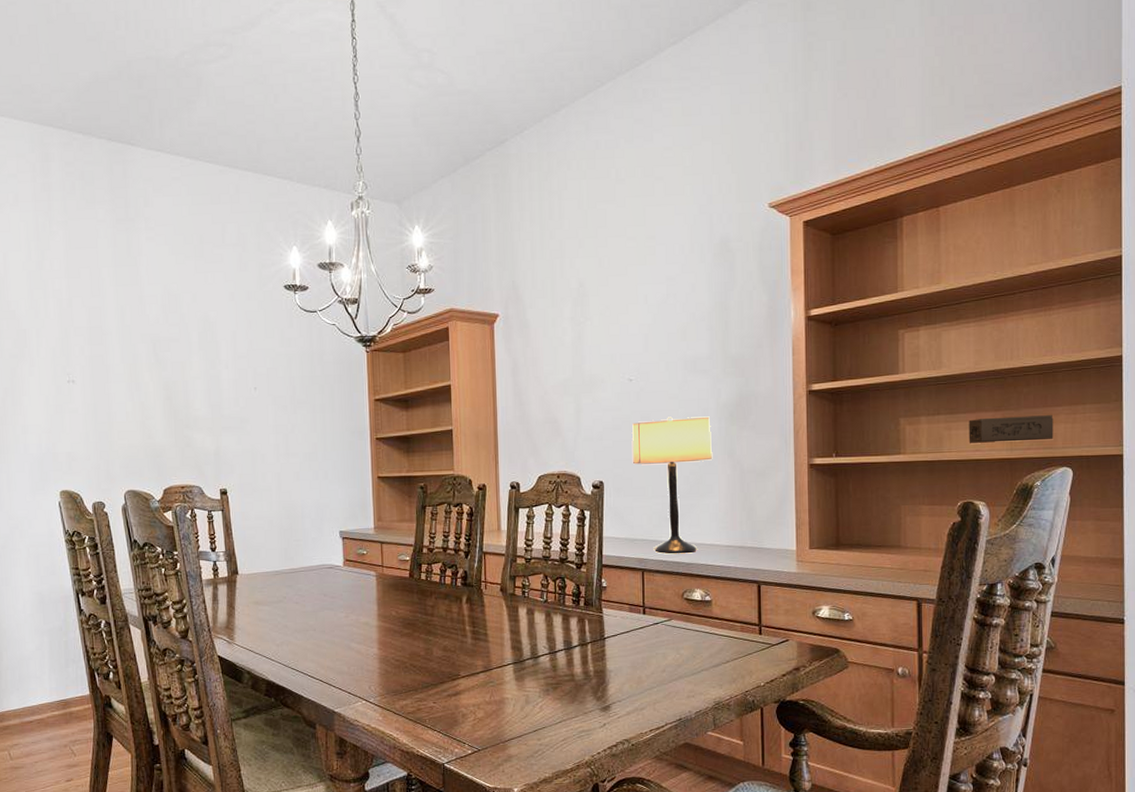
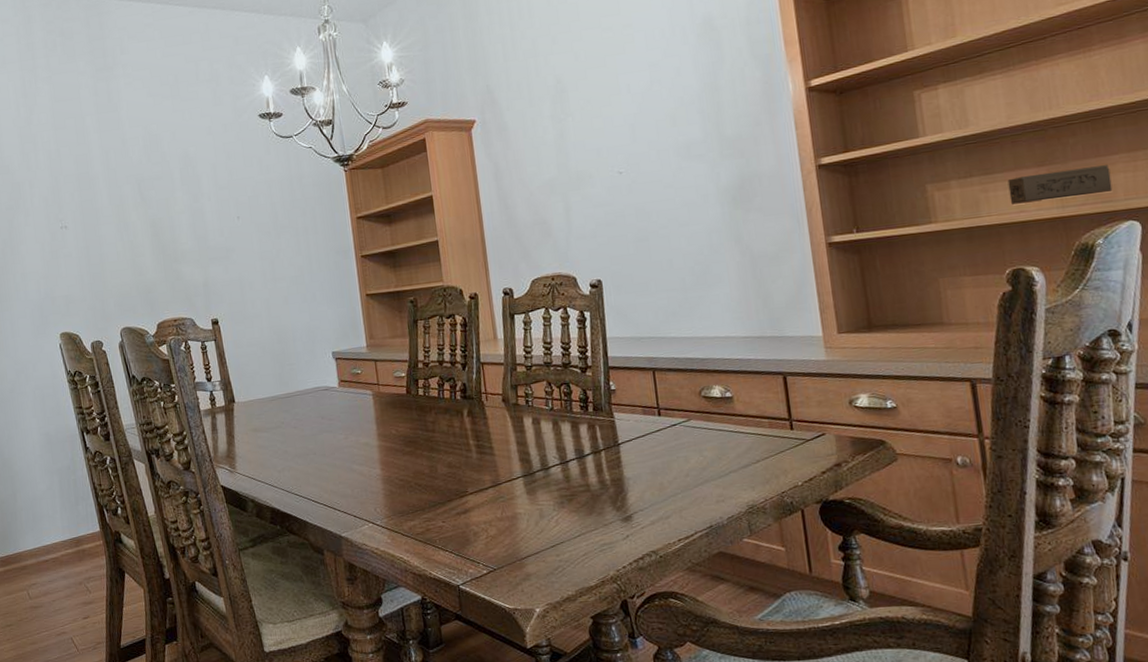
table lamp: present [632,417,712,554] -> none [627,203,717,351]

